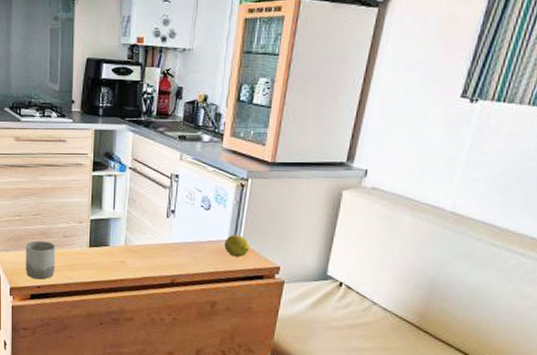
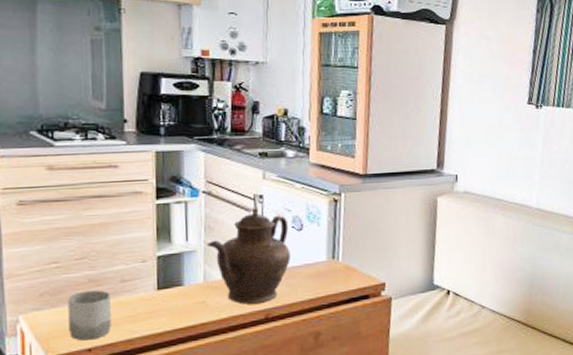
teapot: none [129,186,198,270] -> present [206,208,291,304]
fruit: present [224,235,250,257] -> none [322,254,351,279]

